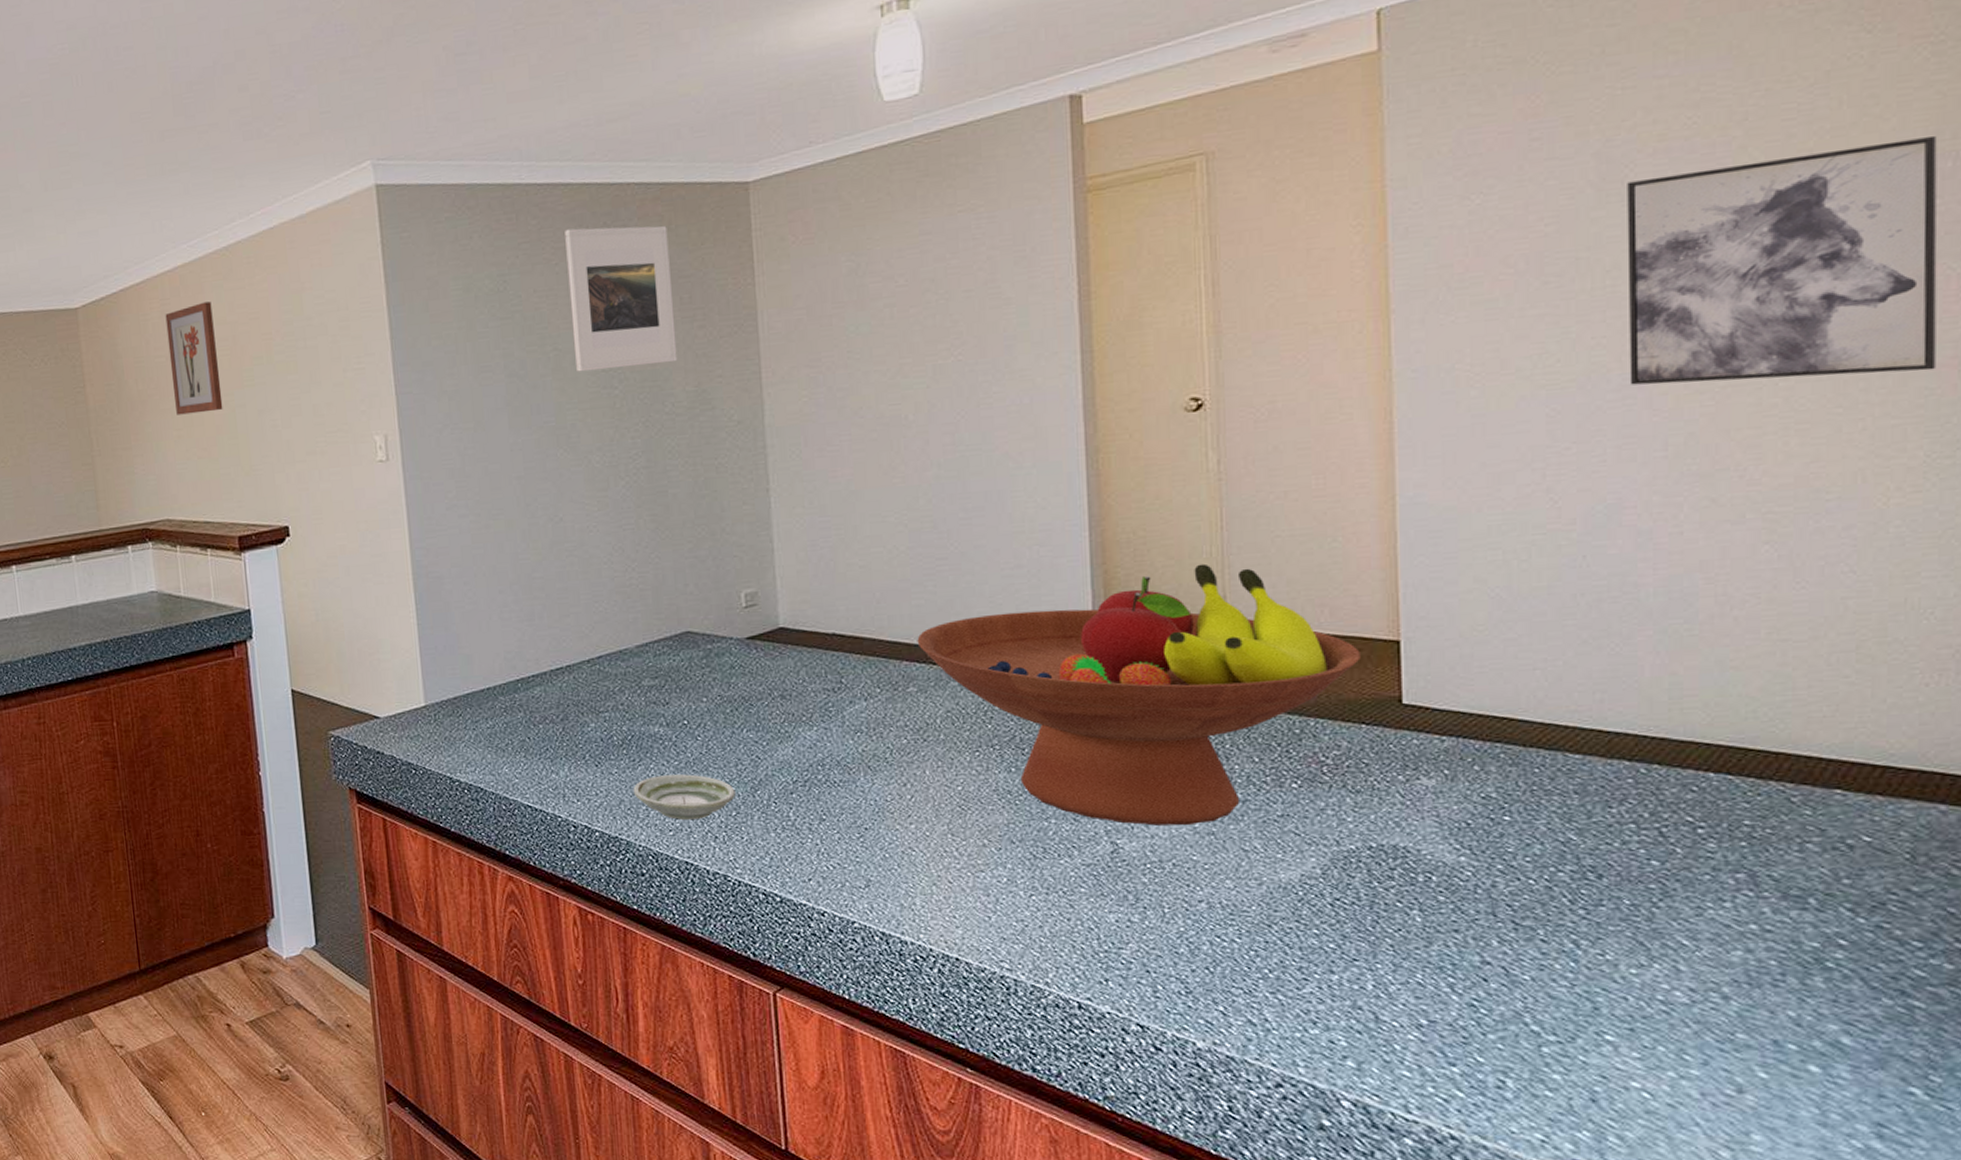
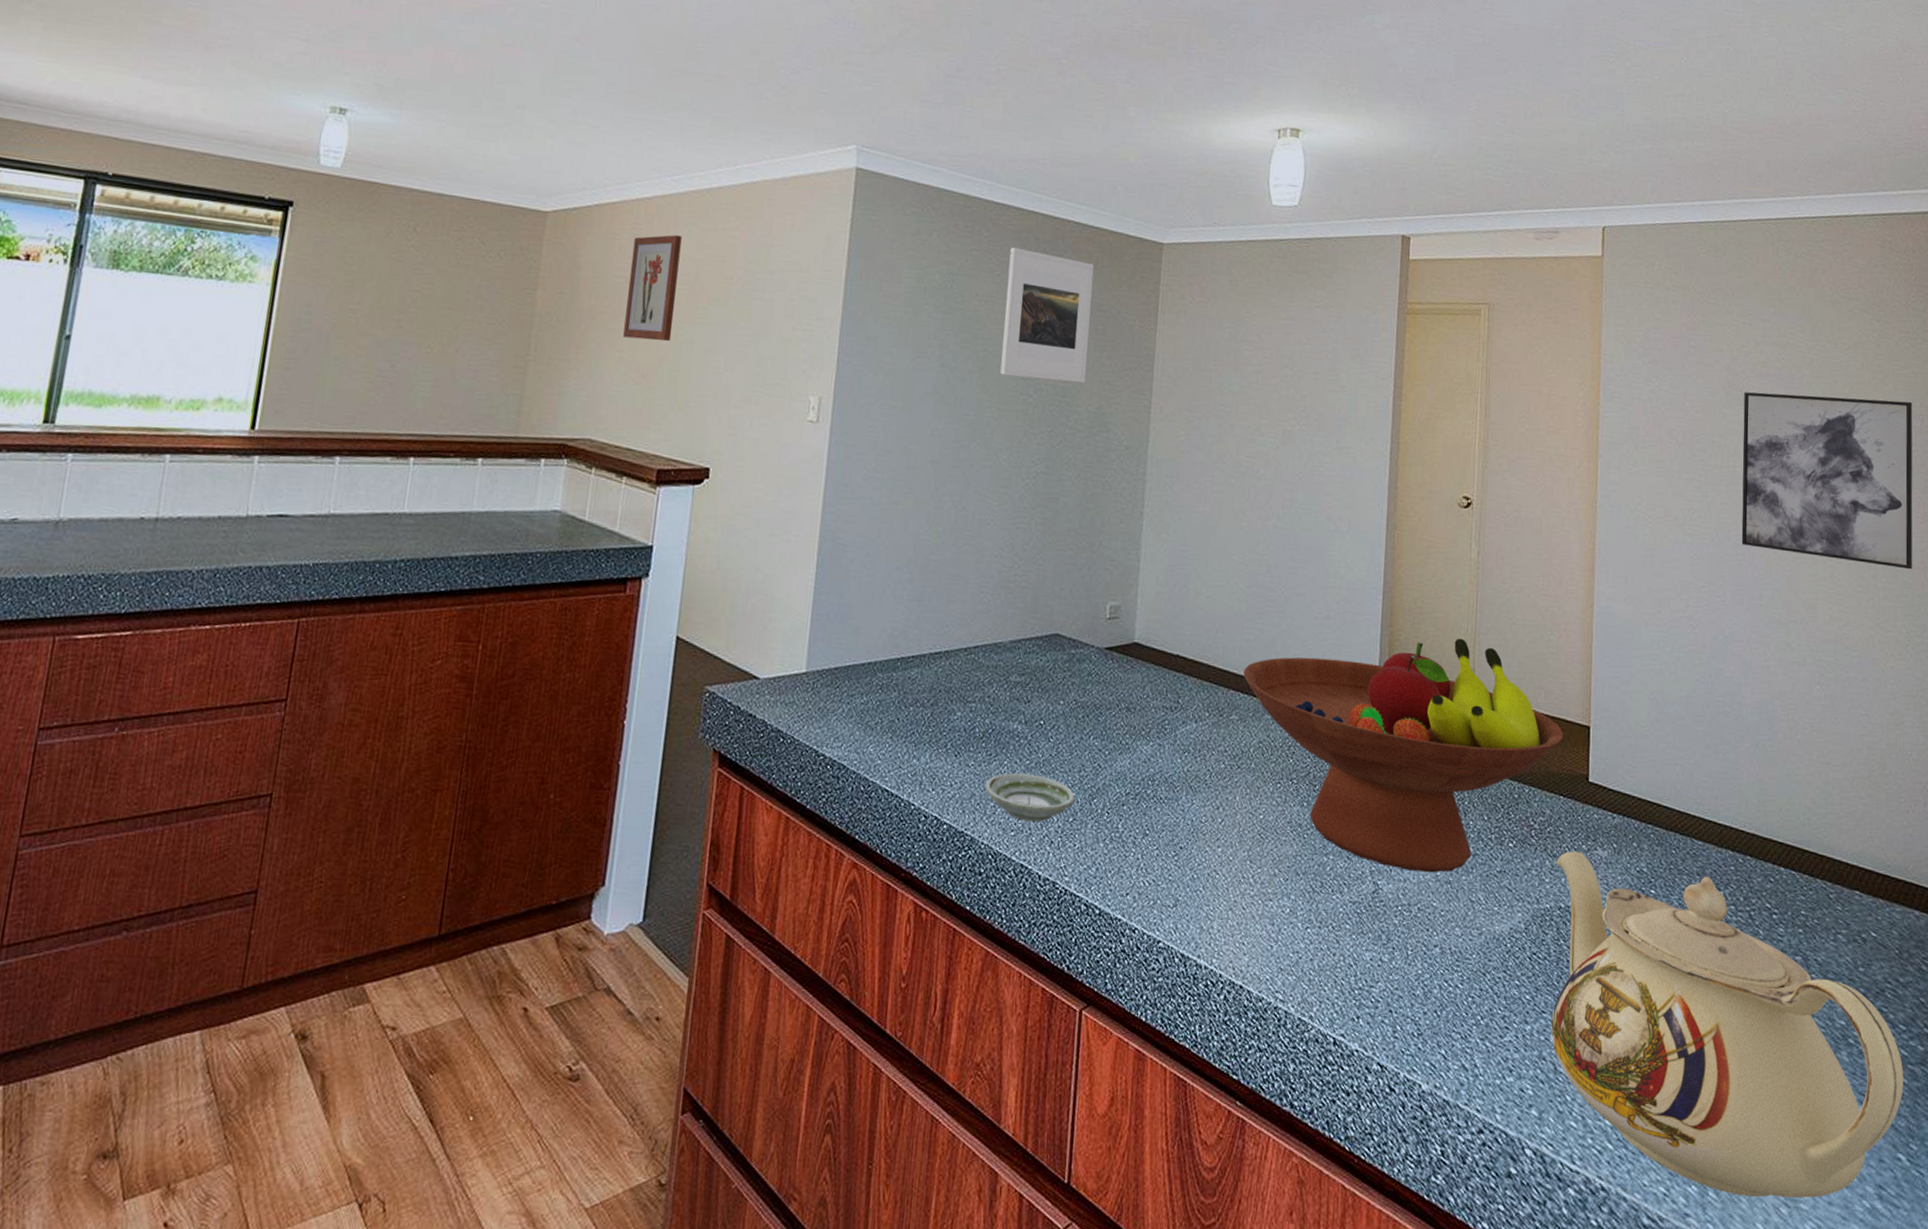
teapot: none [1360,783,1919,1140] -> present [1551,851,1904,1198]

